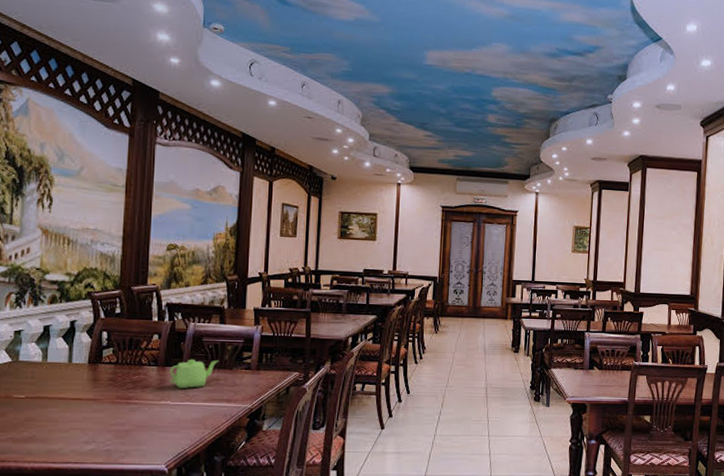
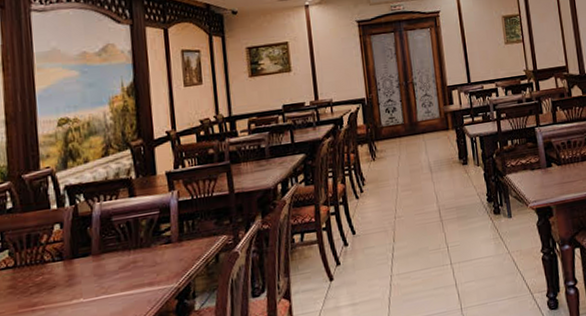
teapot: present [169,359,220,388] -> none [78,240,135,281]

